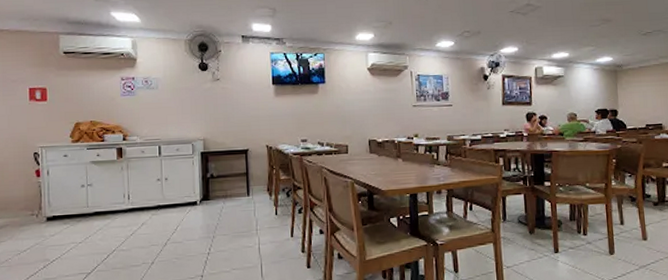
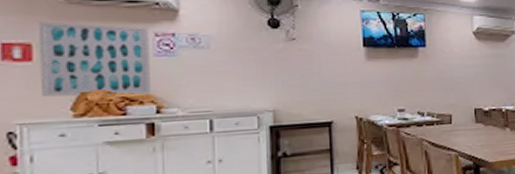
wall art: none [49,71,120,127] -> present [37,21,152,97]

